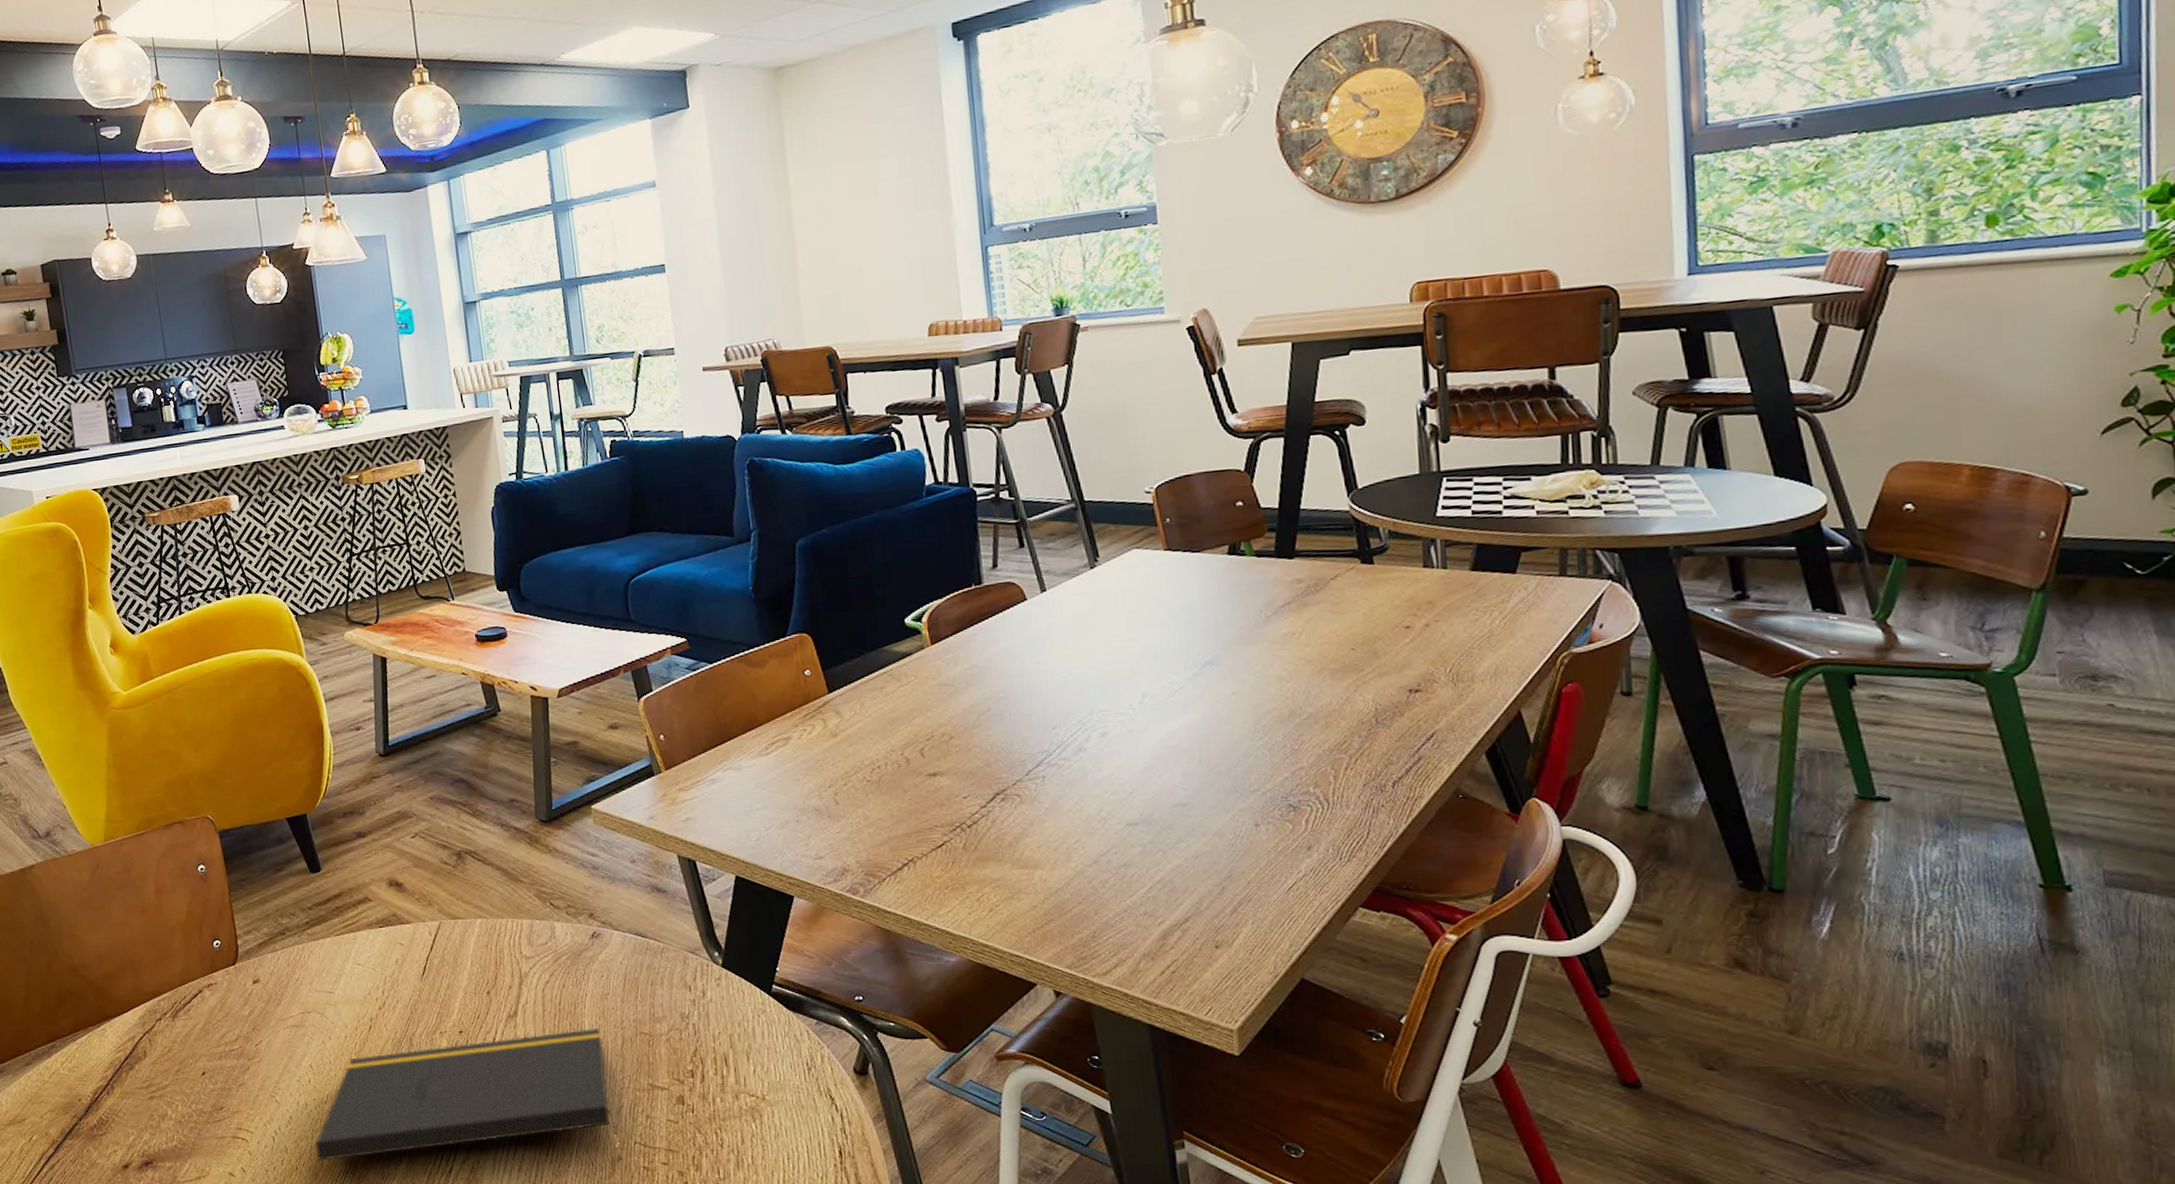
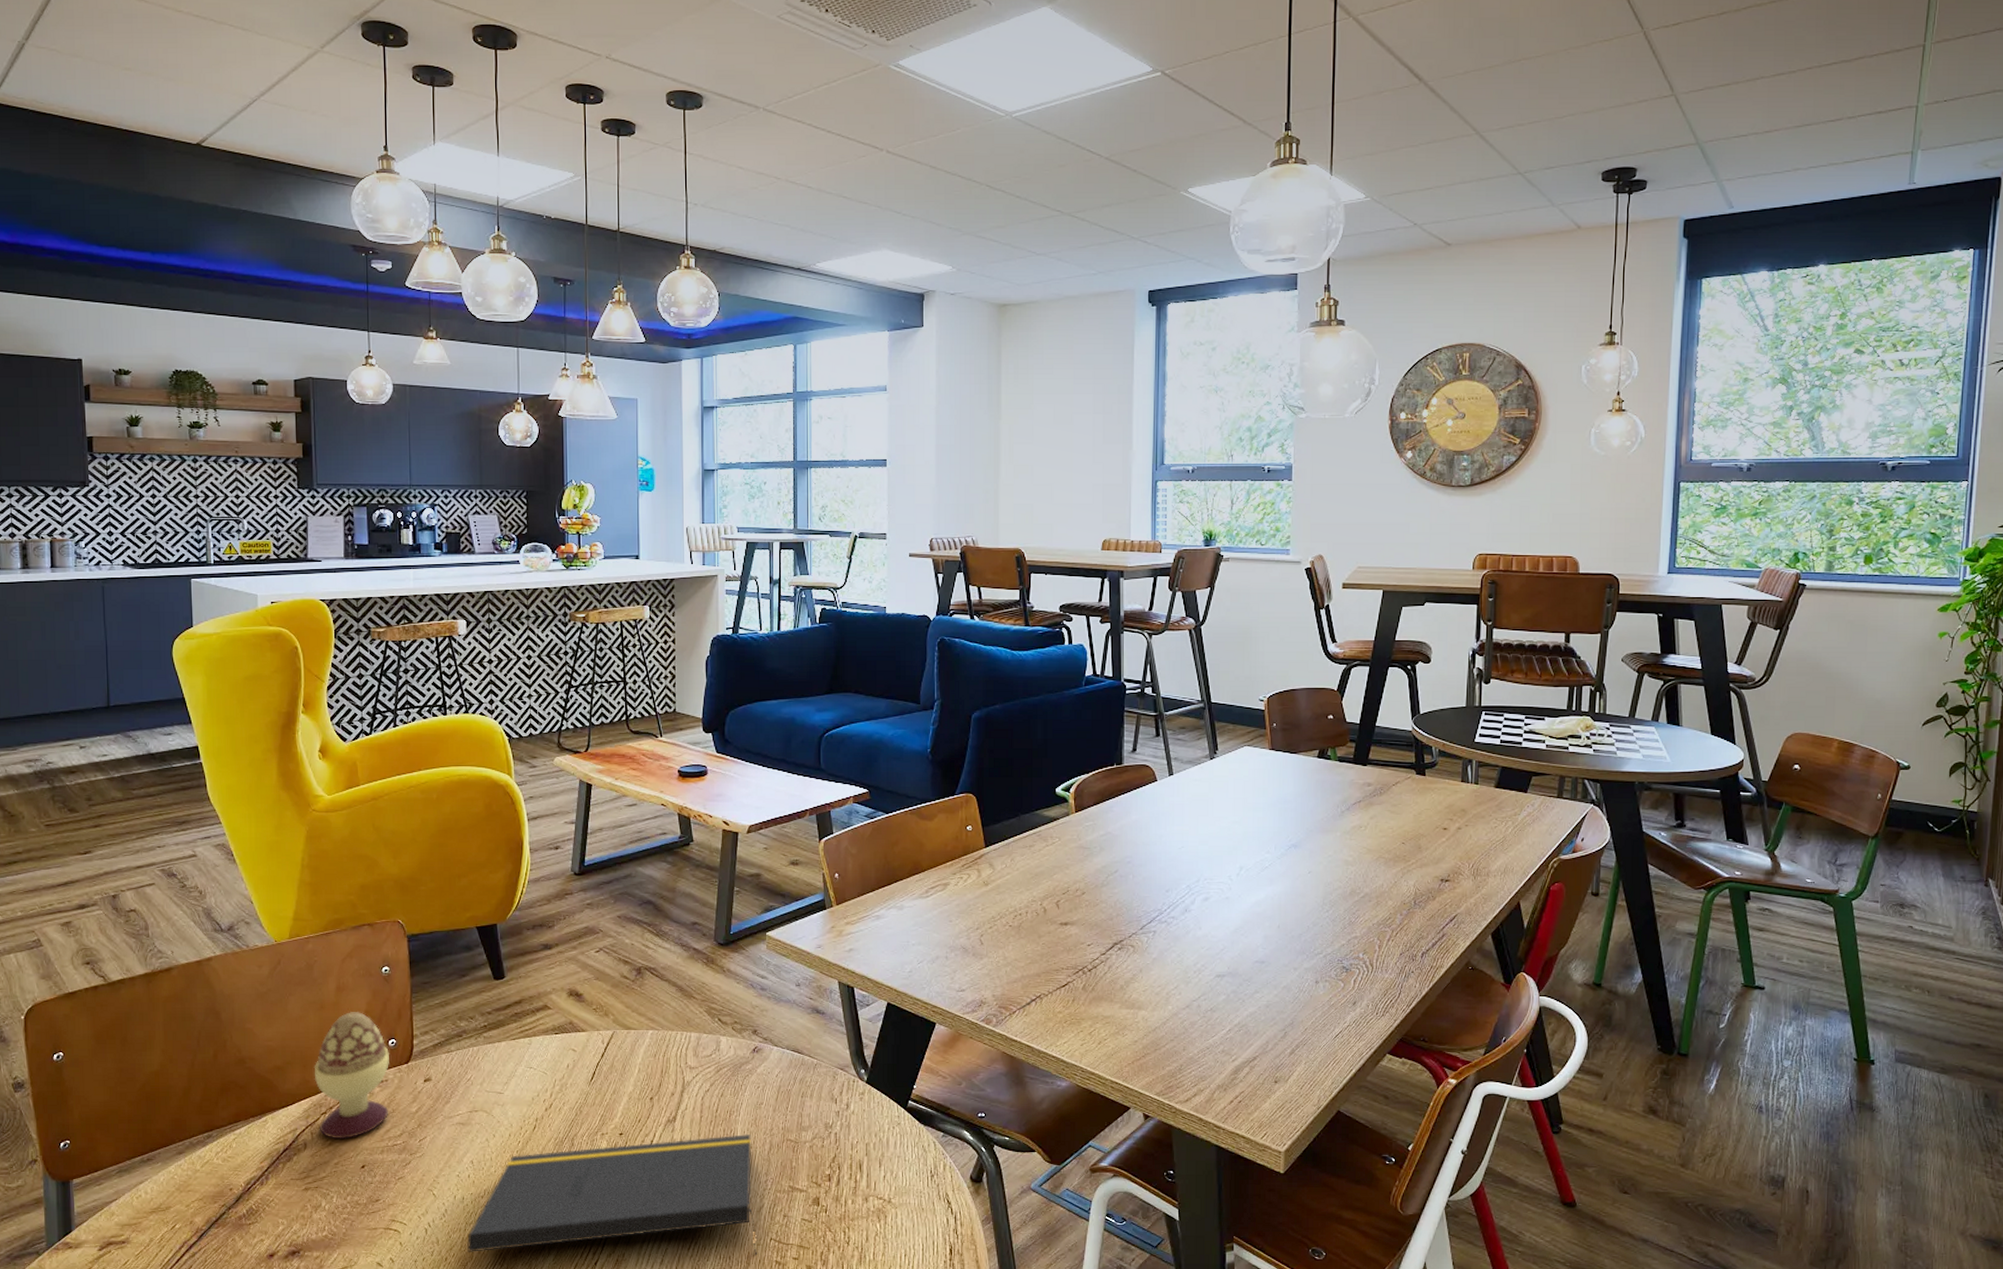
decorative egg: none [143,913,222,1045] -> present [314,1012,389,1138]

